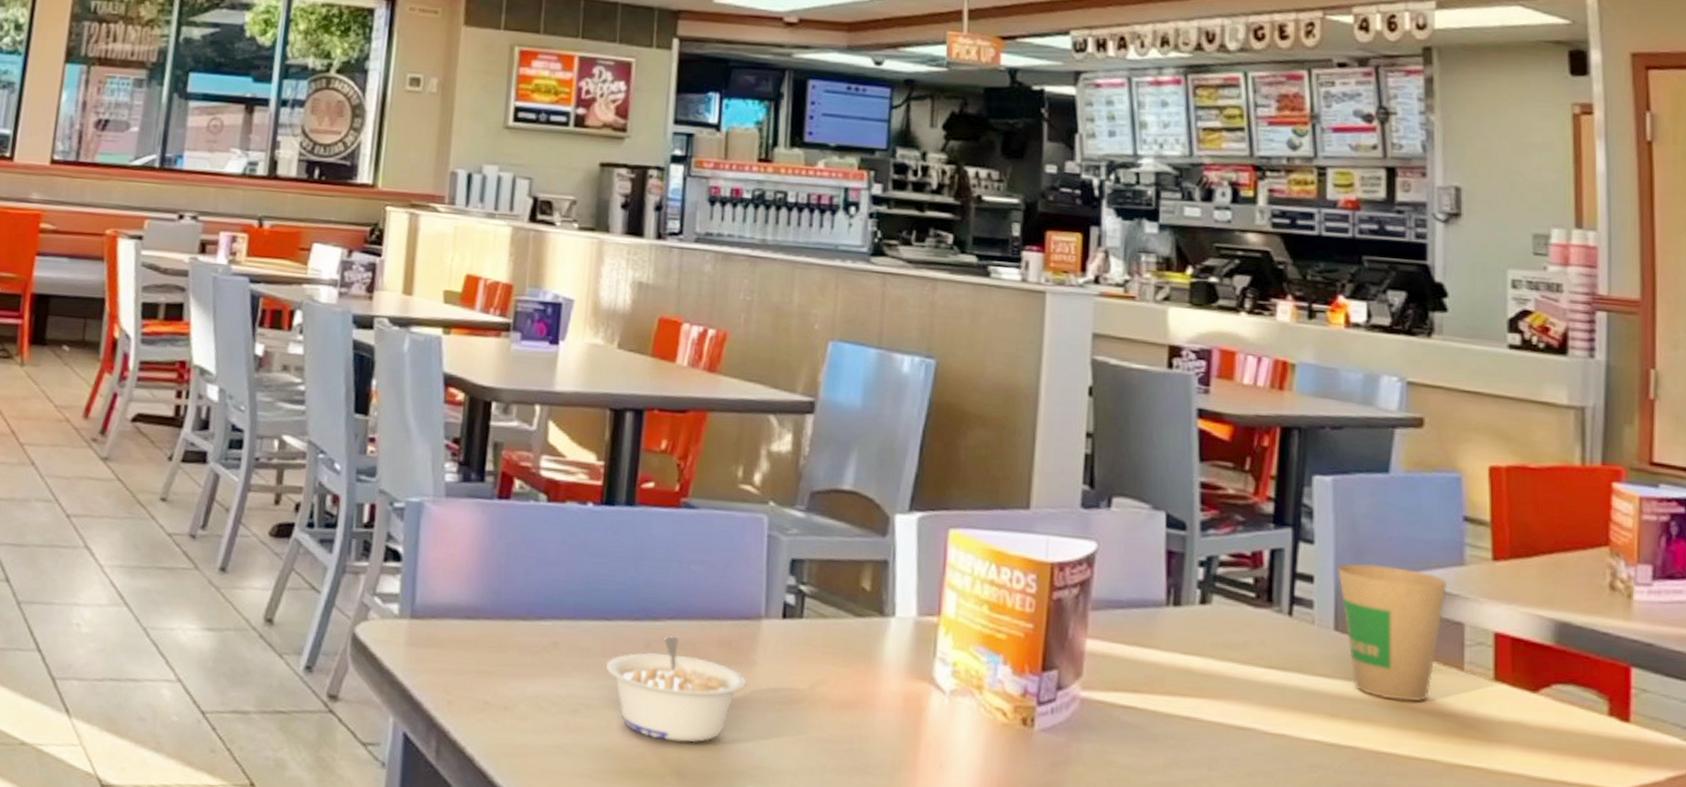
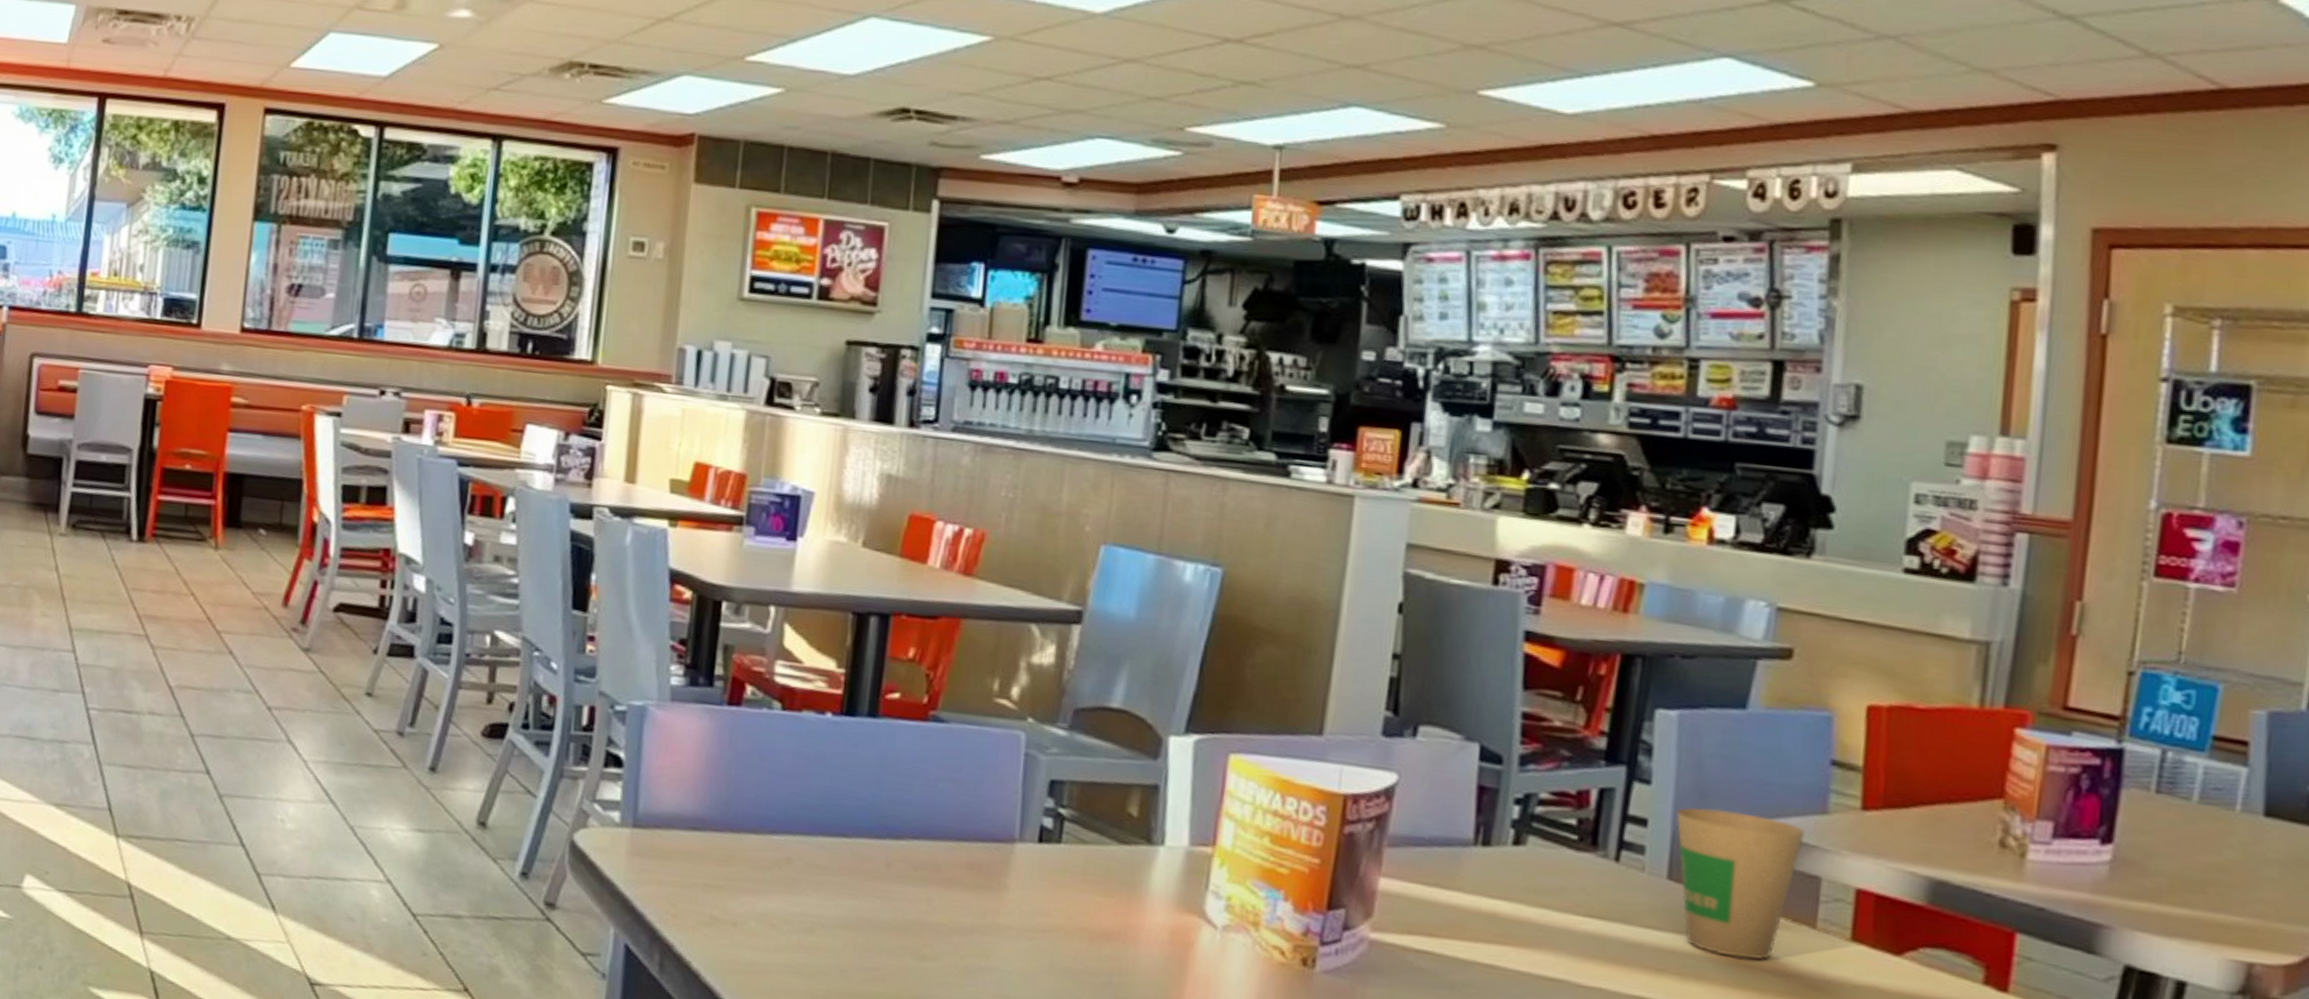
legume: present [606,635,746,743] -> none [843,855,996,968]

